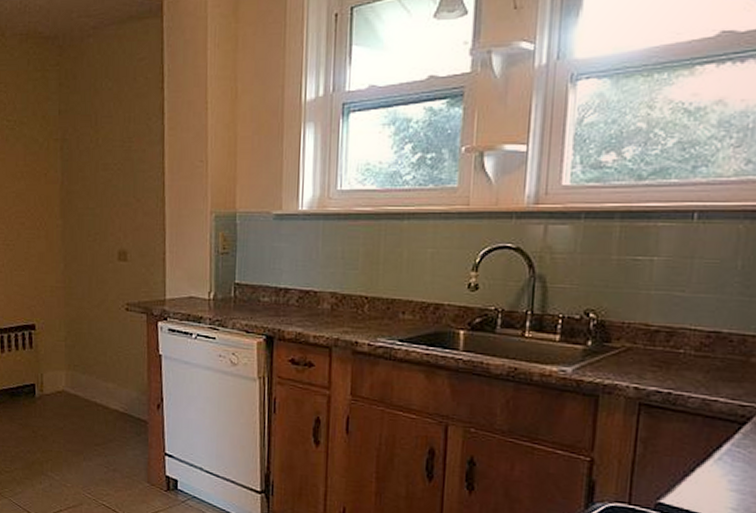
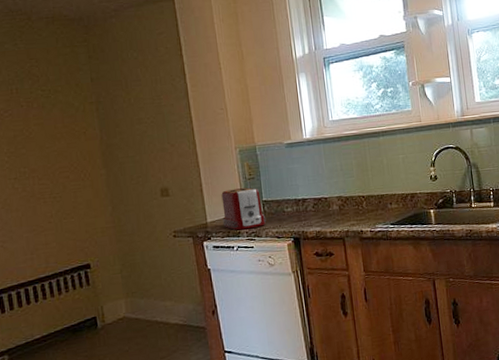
toaster: none [184,263,236,316] -> present [221,187,267,231]

